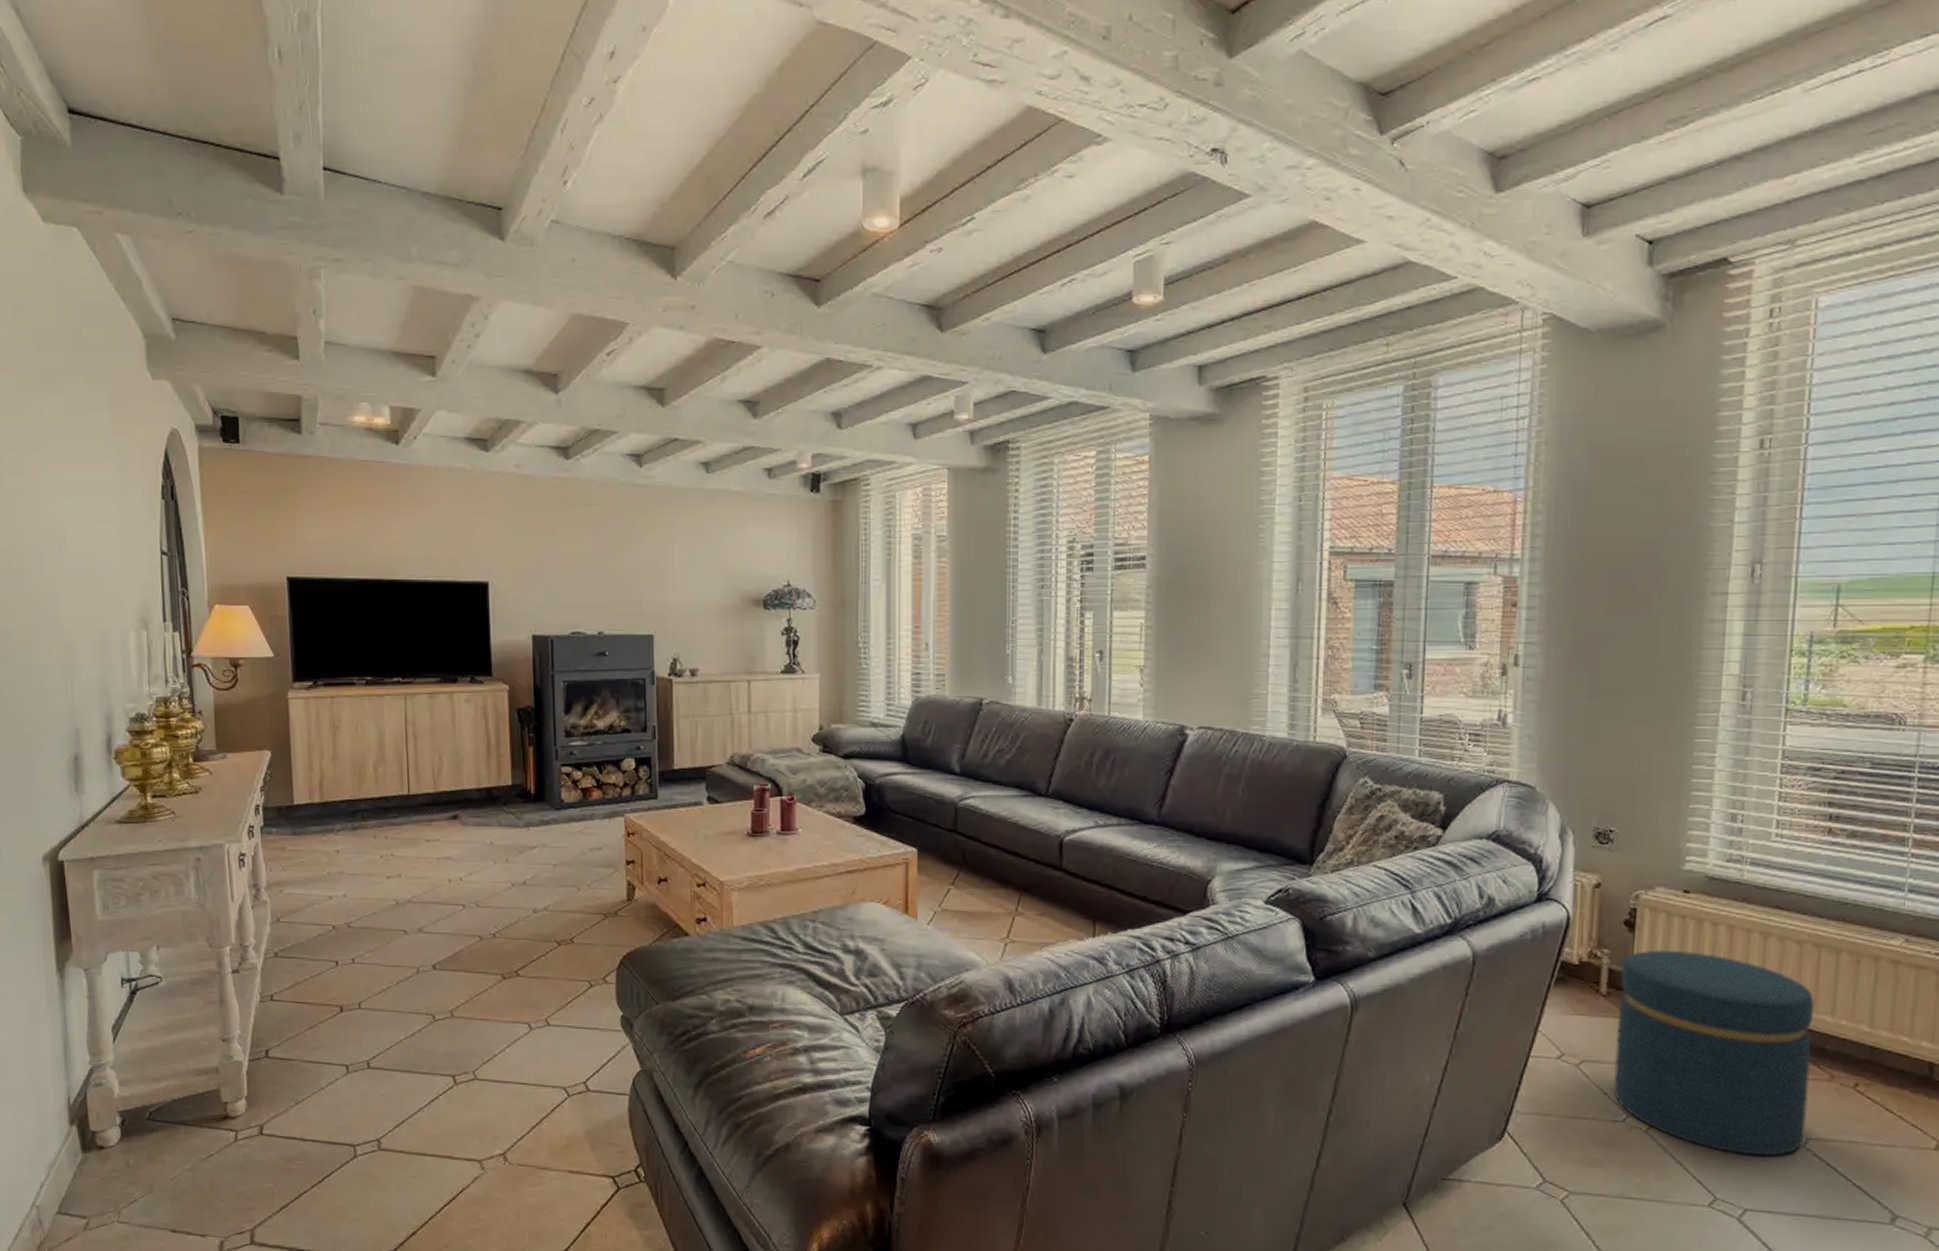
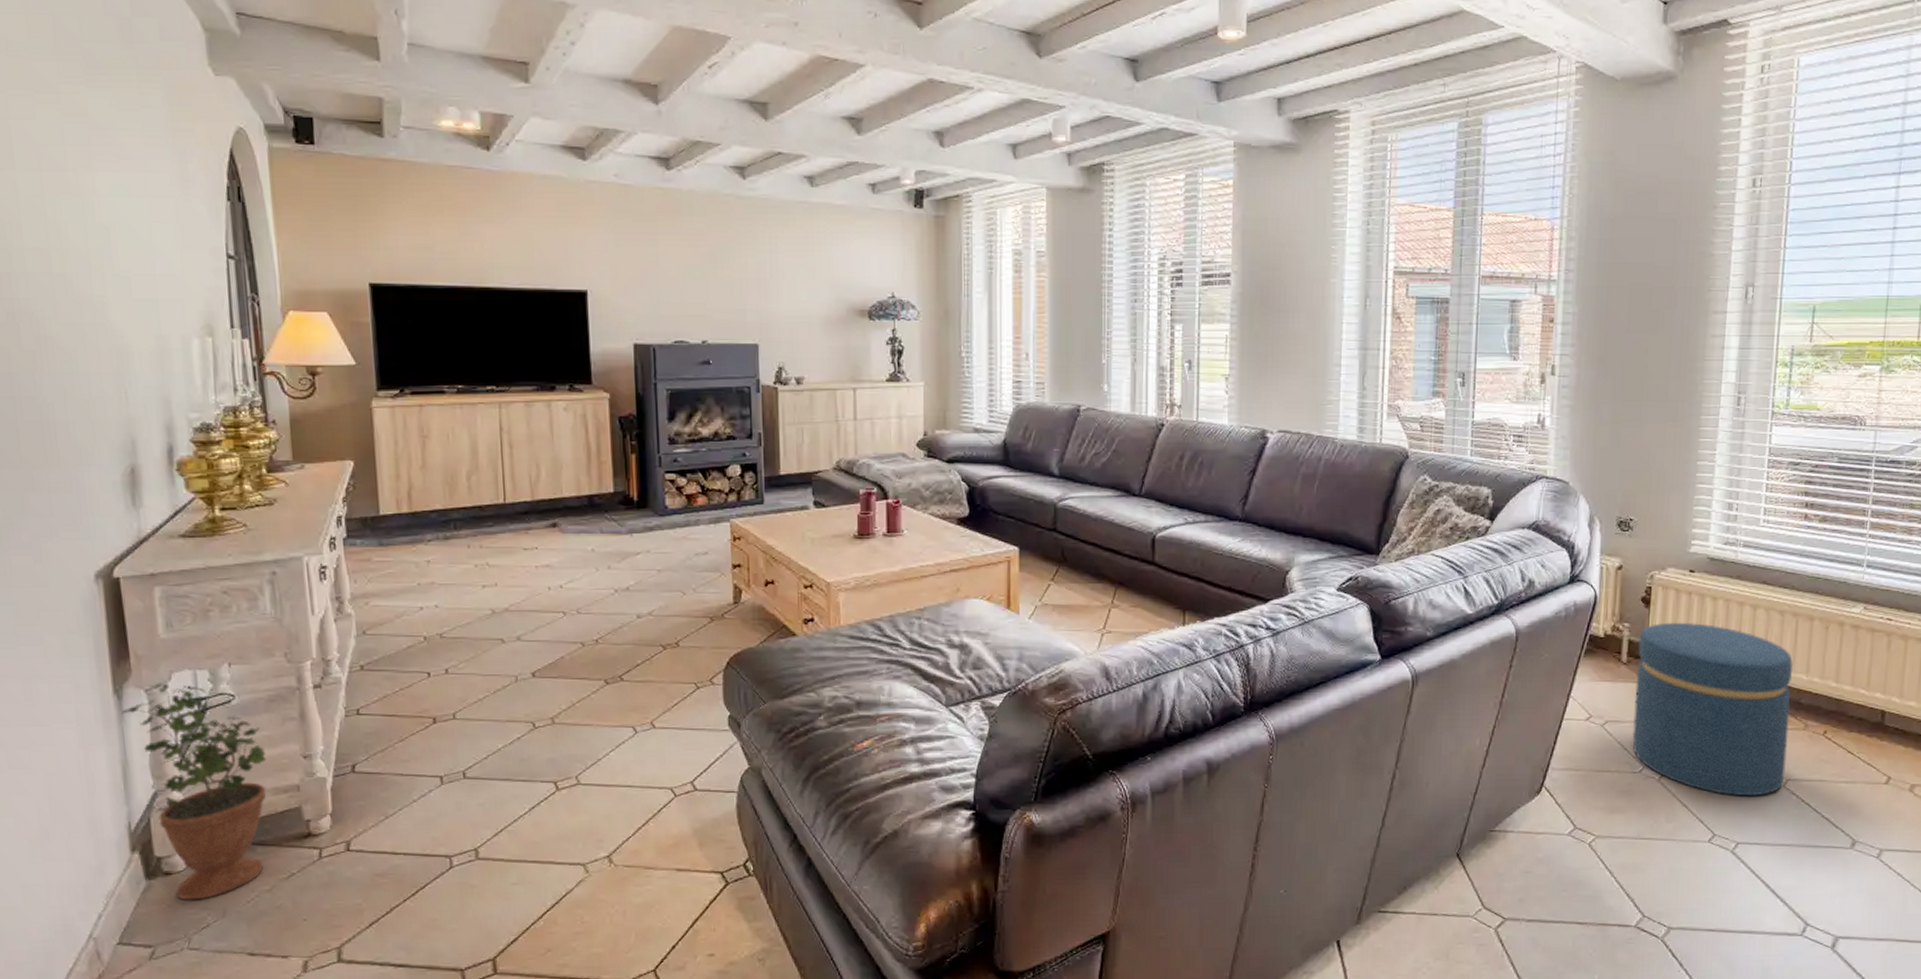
potted plant: none [63,963,190,1175] -> present [121,683,267,900]

